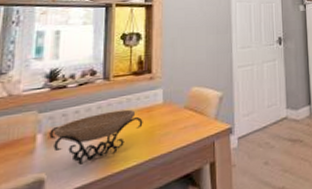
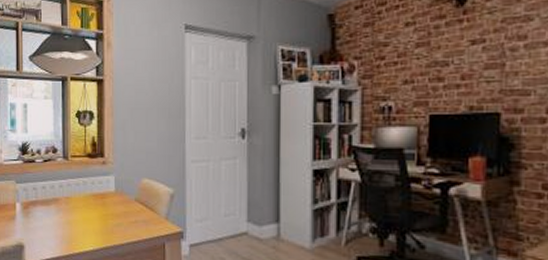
decorative bowl: present [49,109,143,165] -> none [25,191,98,238]

